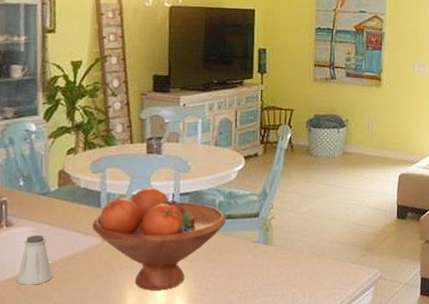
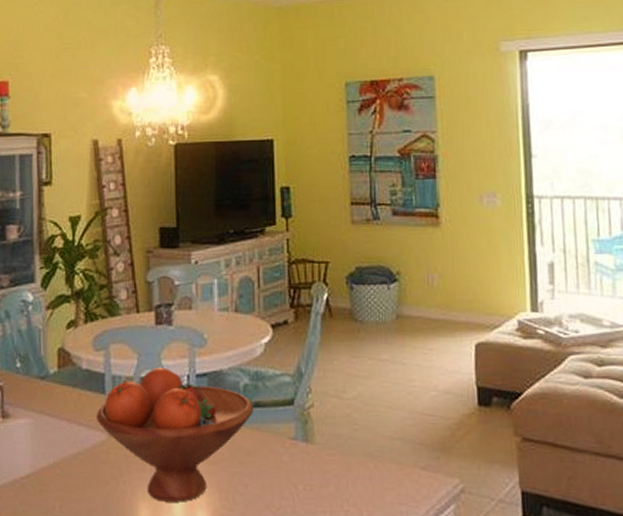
saltshaker: present [18,235,52,285] -> none [15,428,53,492]

